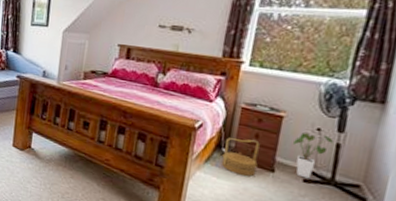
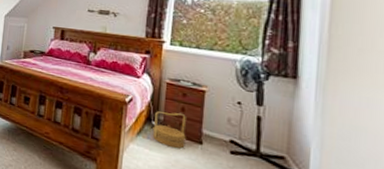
house plant: present [293,132,334,179] -> none [217,105,254,151]

